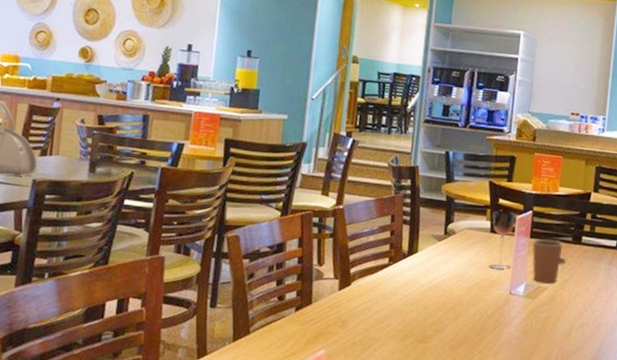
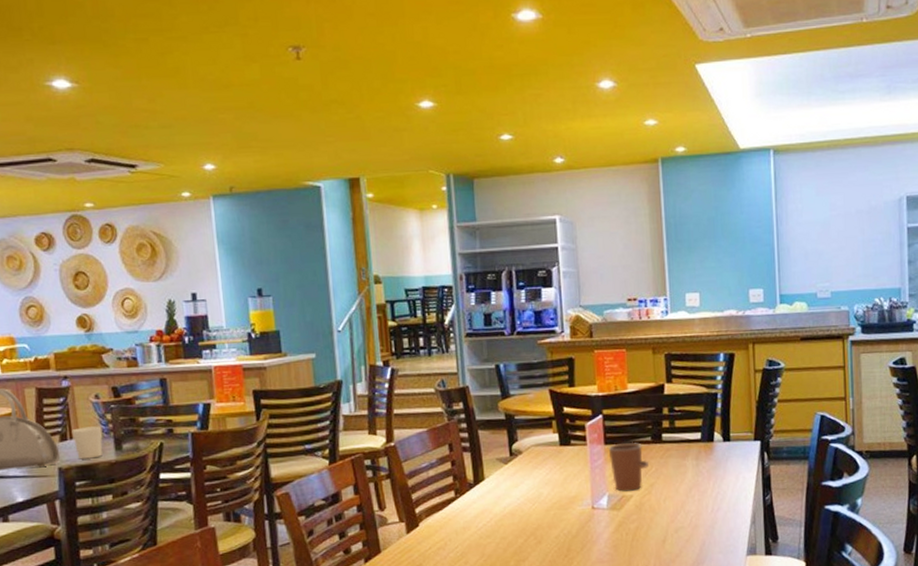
dixie cup: none [52,146,81,177] -> present [72,426,103,460]
wineglass: present [489,209,516,271] -> none [559,418,588,485]

